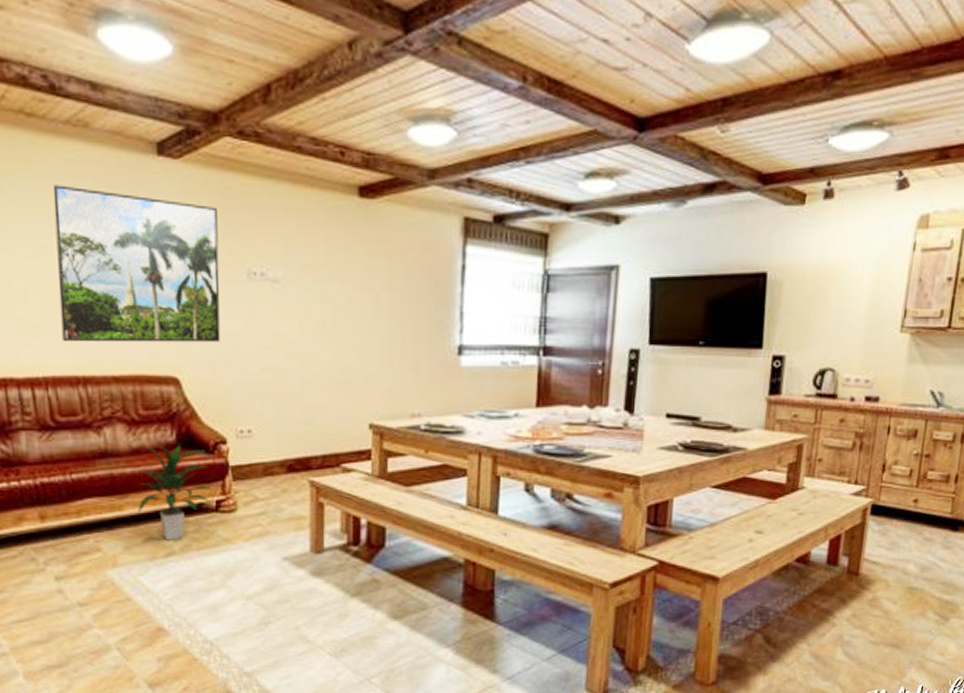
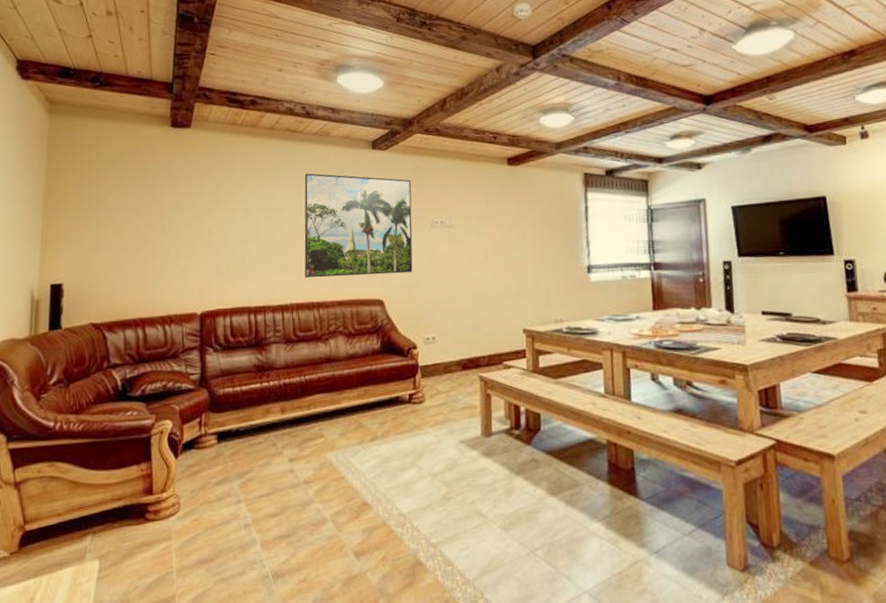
indoor plant: present [137,445,213,540] -> none [350,351,407,427]

